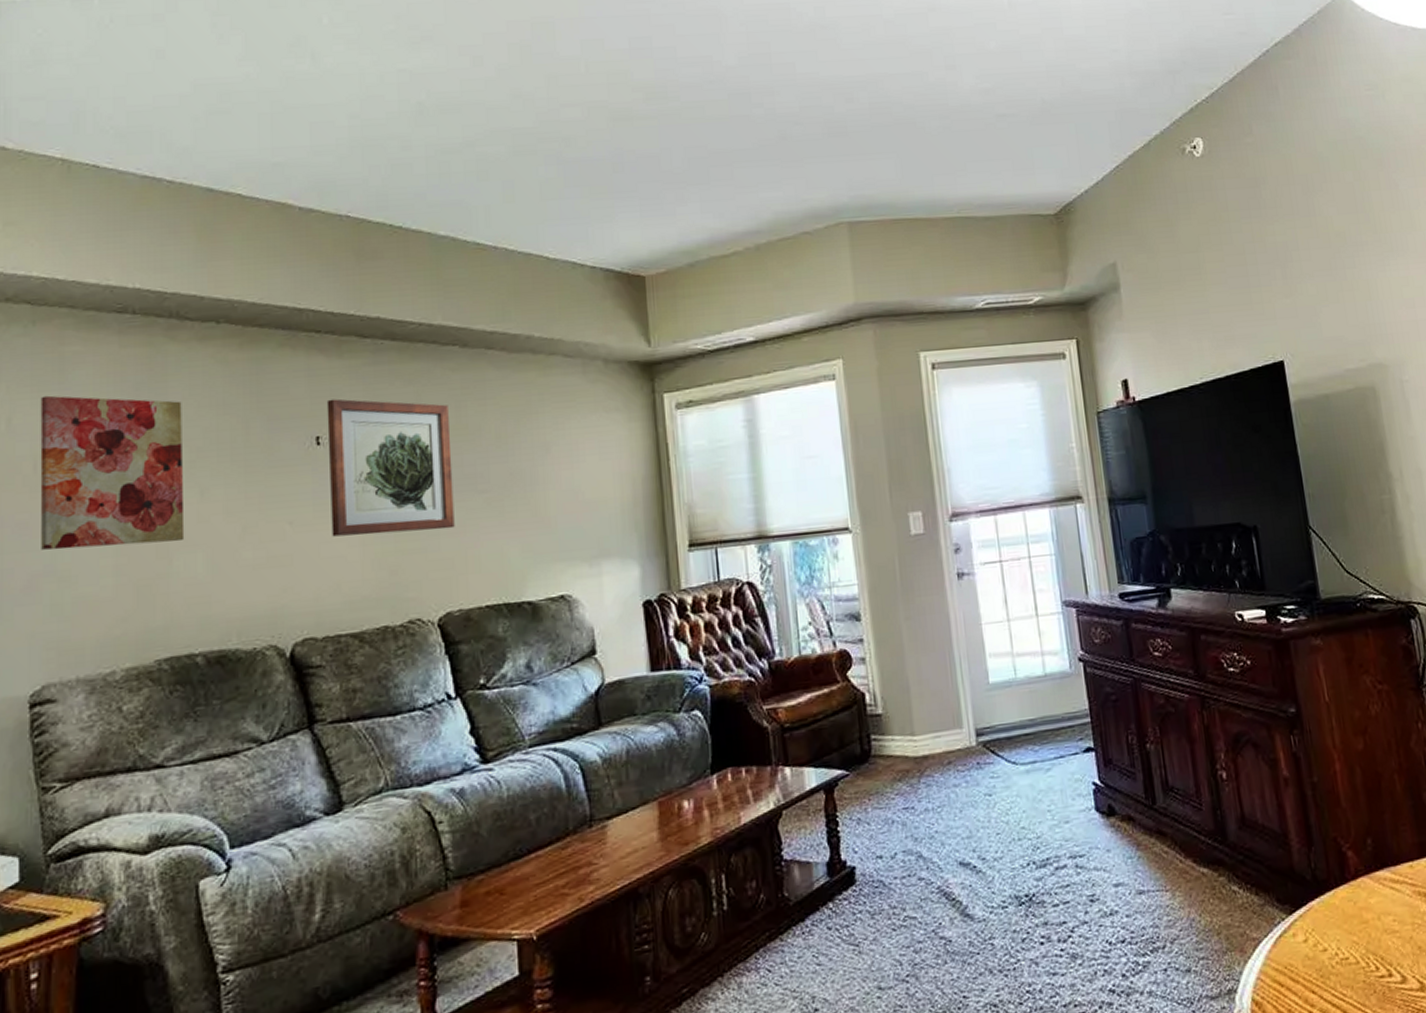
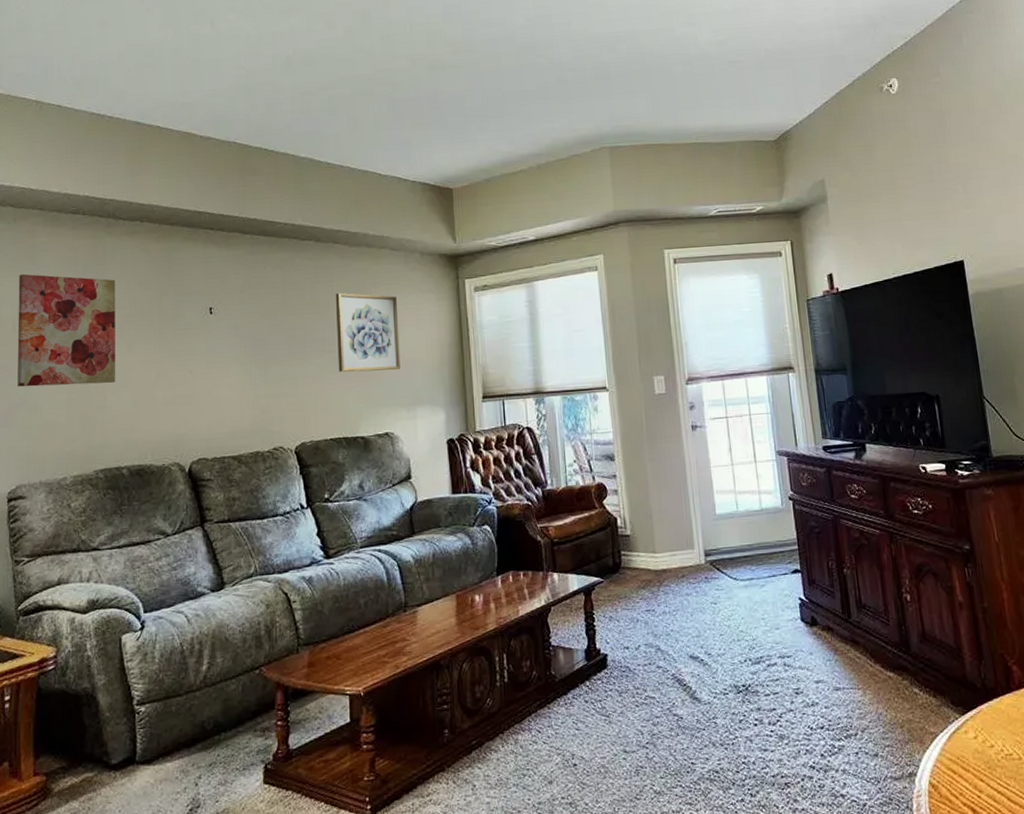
wall art: present [326,398,455,537] -> none [217,279,308,383]
wall art: none [489,413,579,518] -> present [335,292,400,372]

